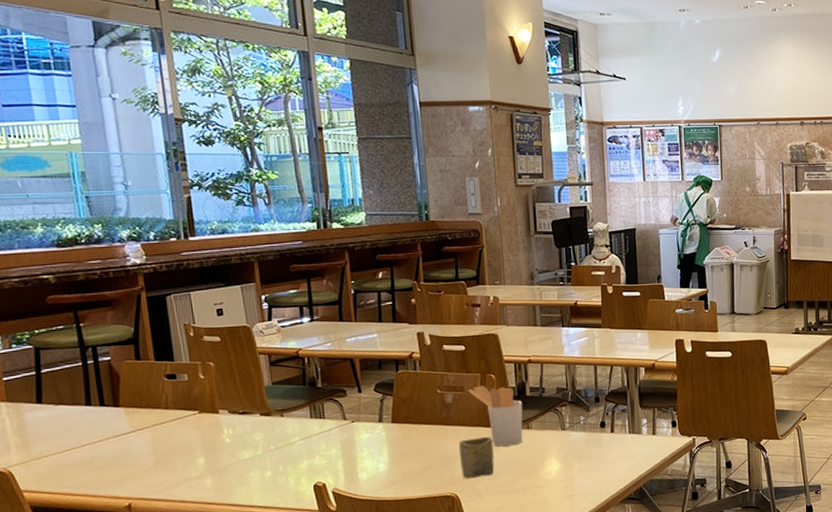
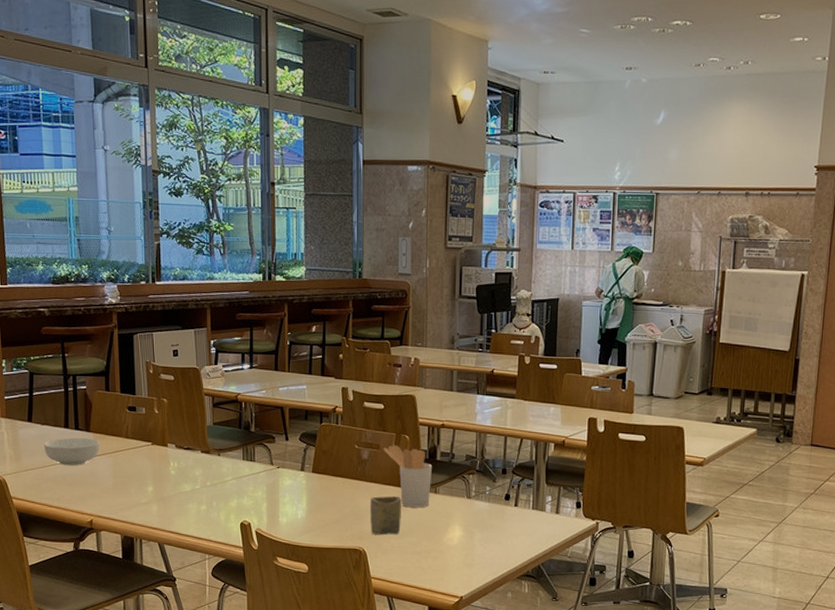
cereal bowl: none [61,414,134,448] -> present [44,437,100,466]

